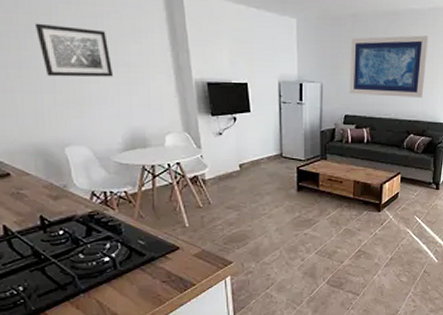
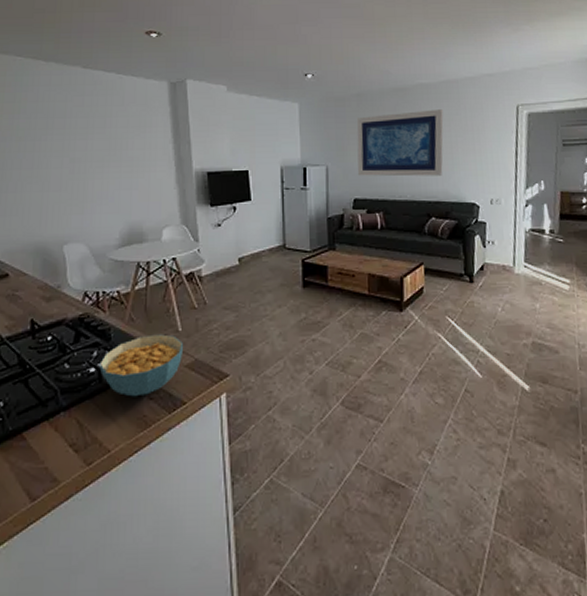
wall art: present [34,23,113,77] -> none [50,126,116,175]
cereal bowl: none [113,229,190,281] -> present [99,334,183,397]

